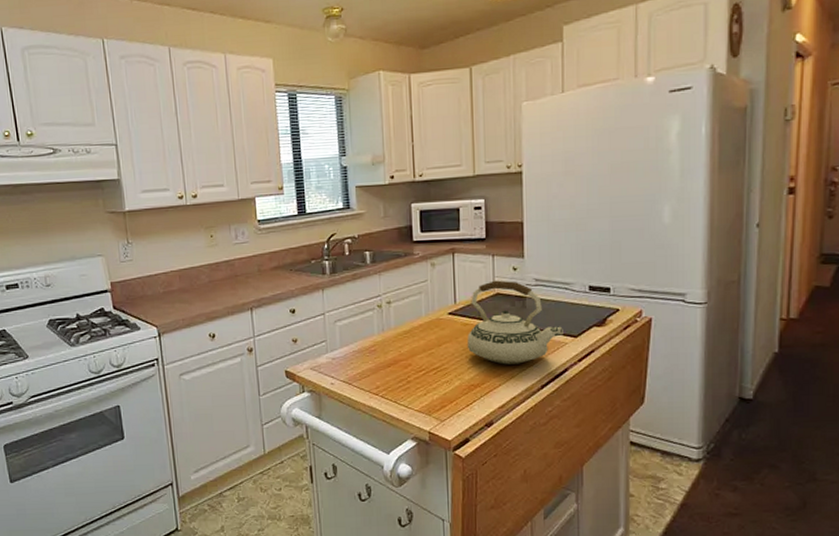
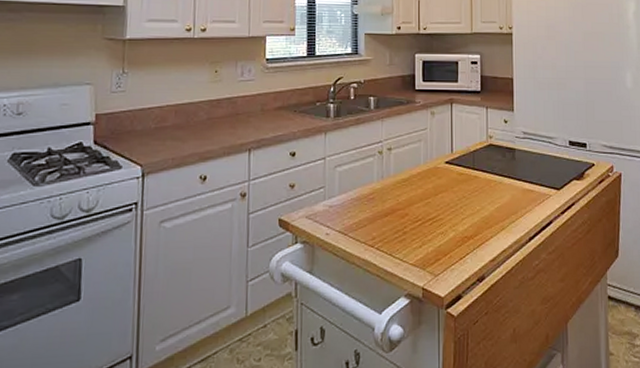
teakettle: present [467,280,563,365] -> none [461,131,548,216]

